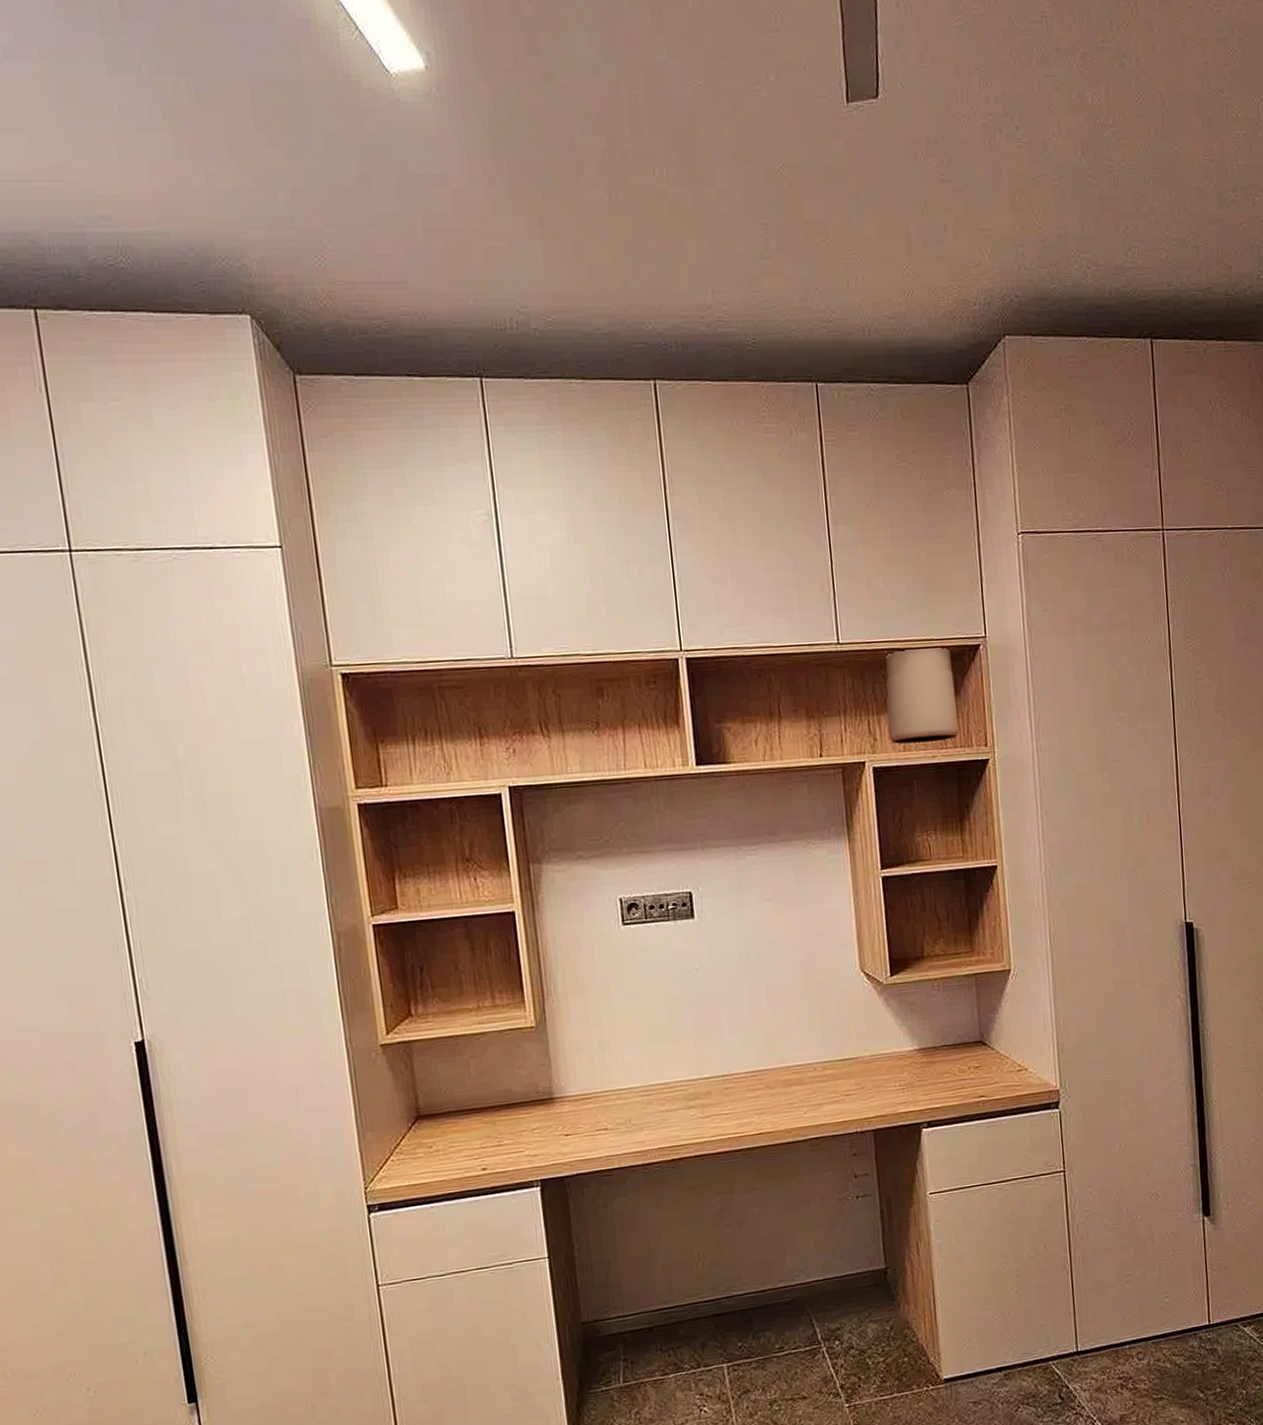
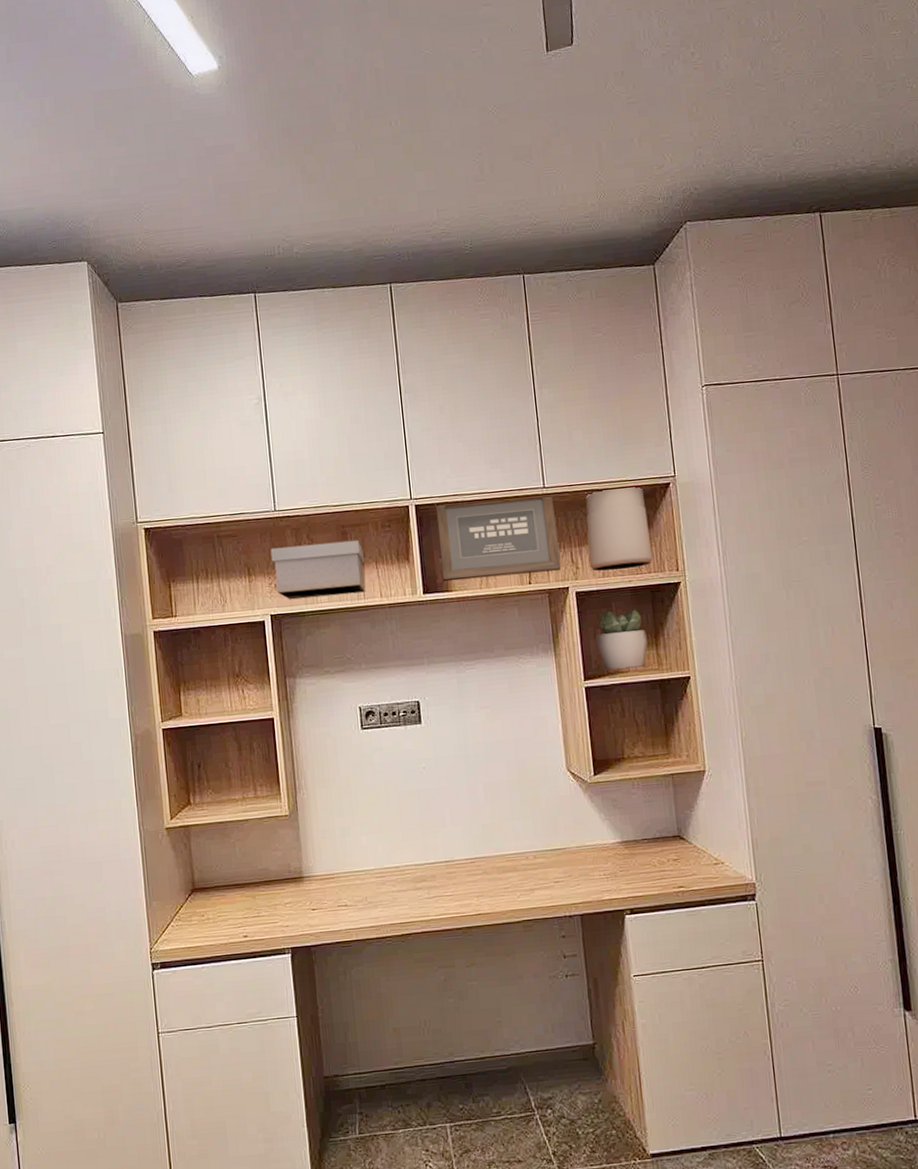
decorative box: none [507,697,627,769] -> present [270,540,366,600]
picture frame: none [710,652,857,752] -> present [435,494,562,582]
succulent plant: none [895,789,952,858] -> present [596,609,648,670]

